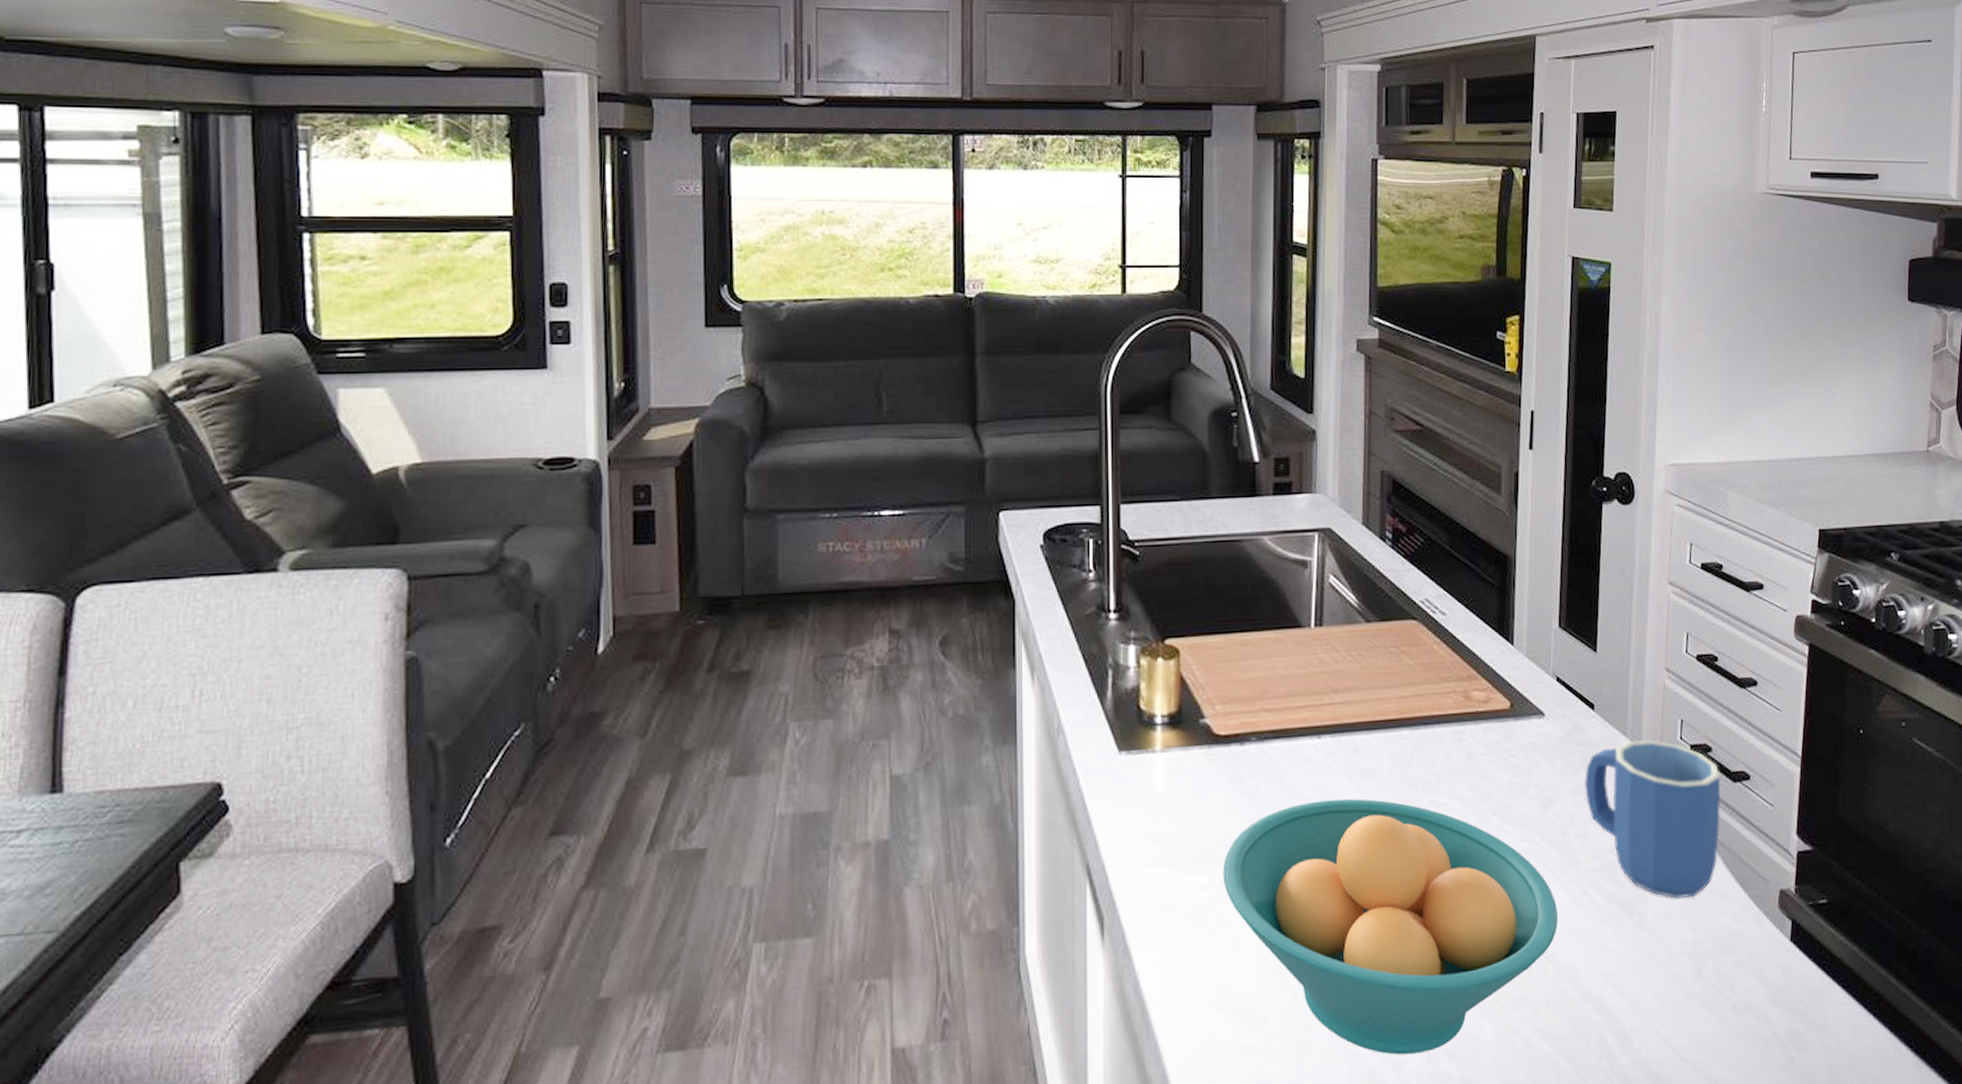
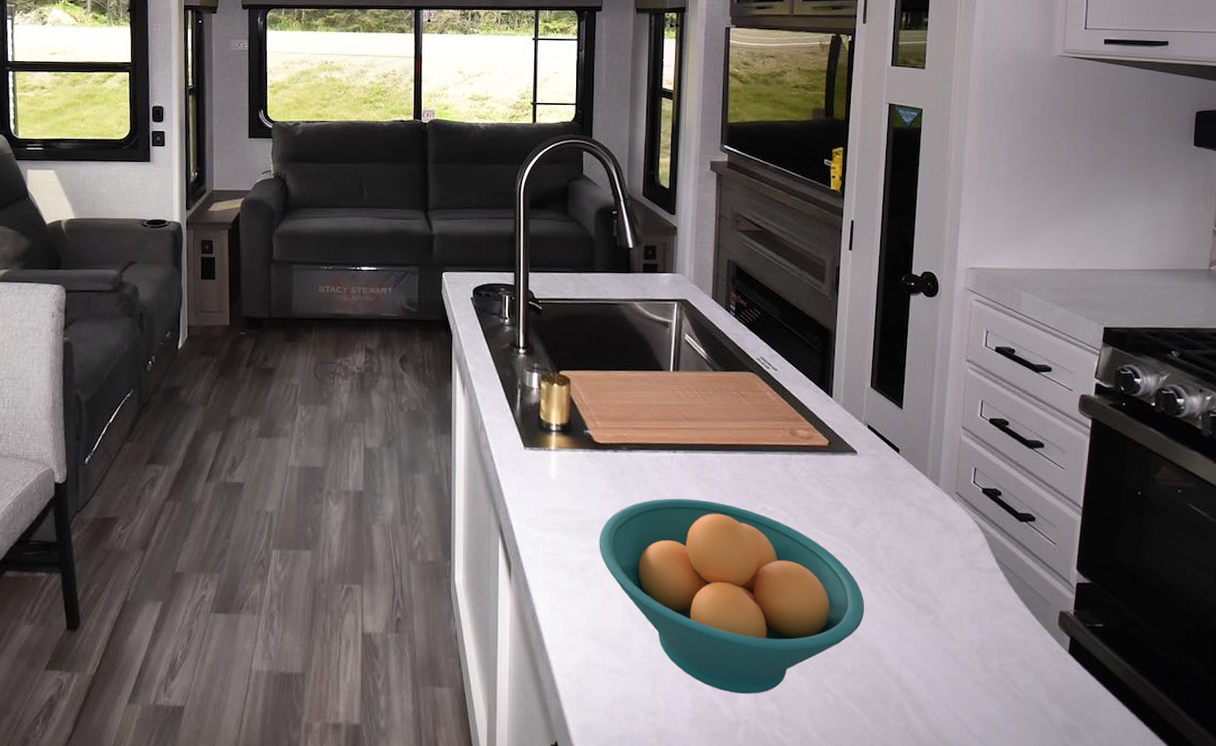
mug: present [1585,739,1721,899] -> none [890,480,1009,608]

